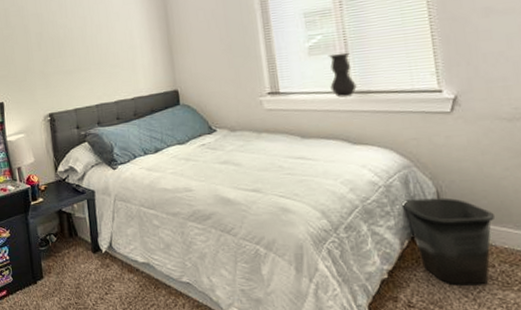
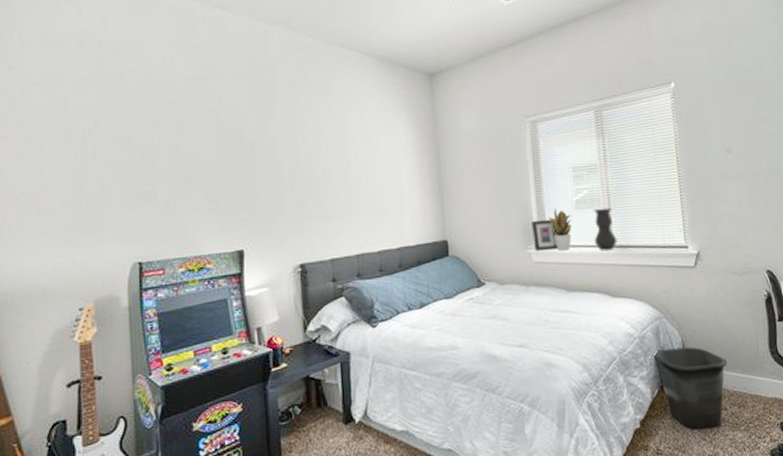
picture frame: none [261,67,291,99] -> present [532,220,559,252]
potted plant: none [279,56,306,98] -> present [548,209,573,251]

